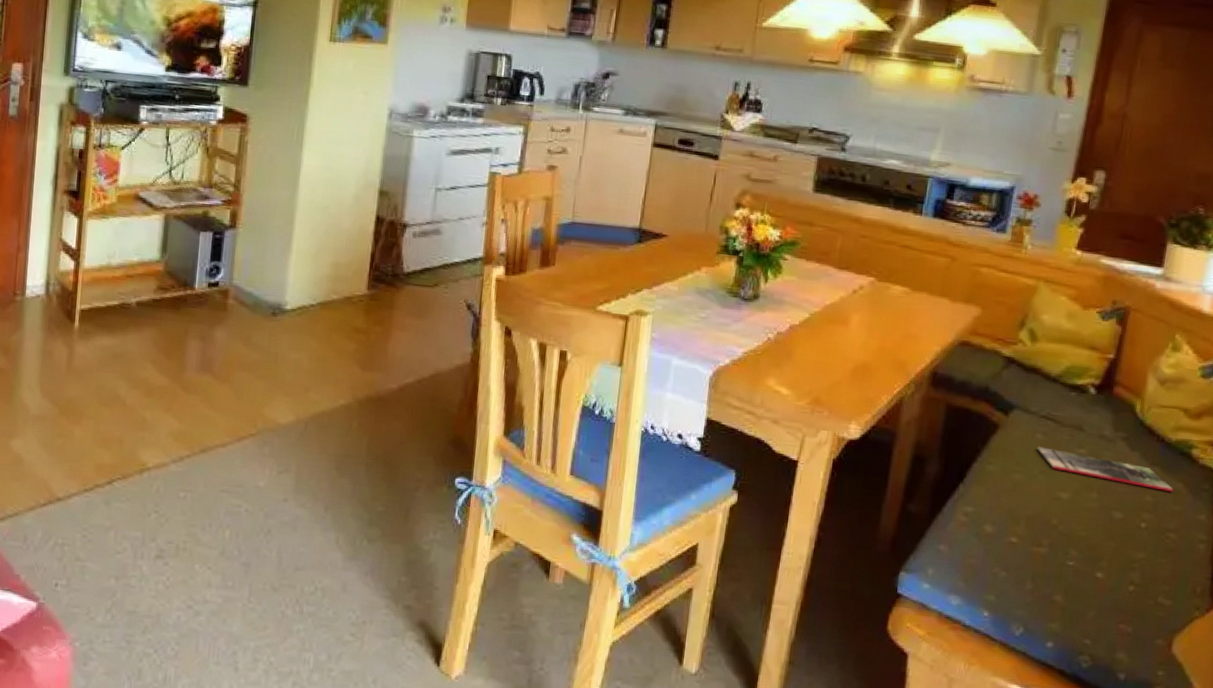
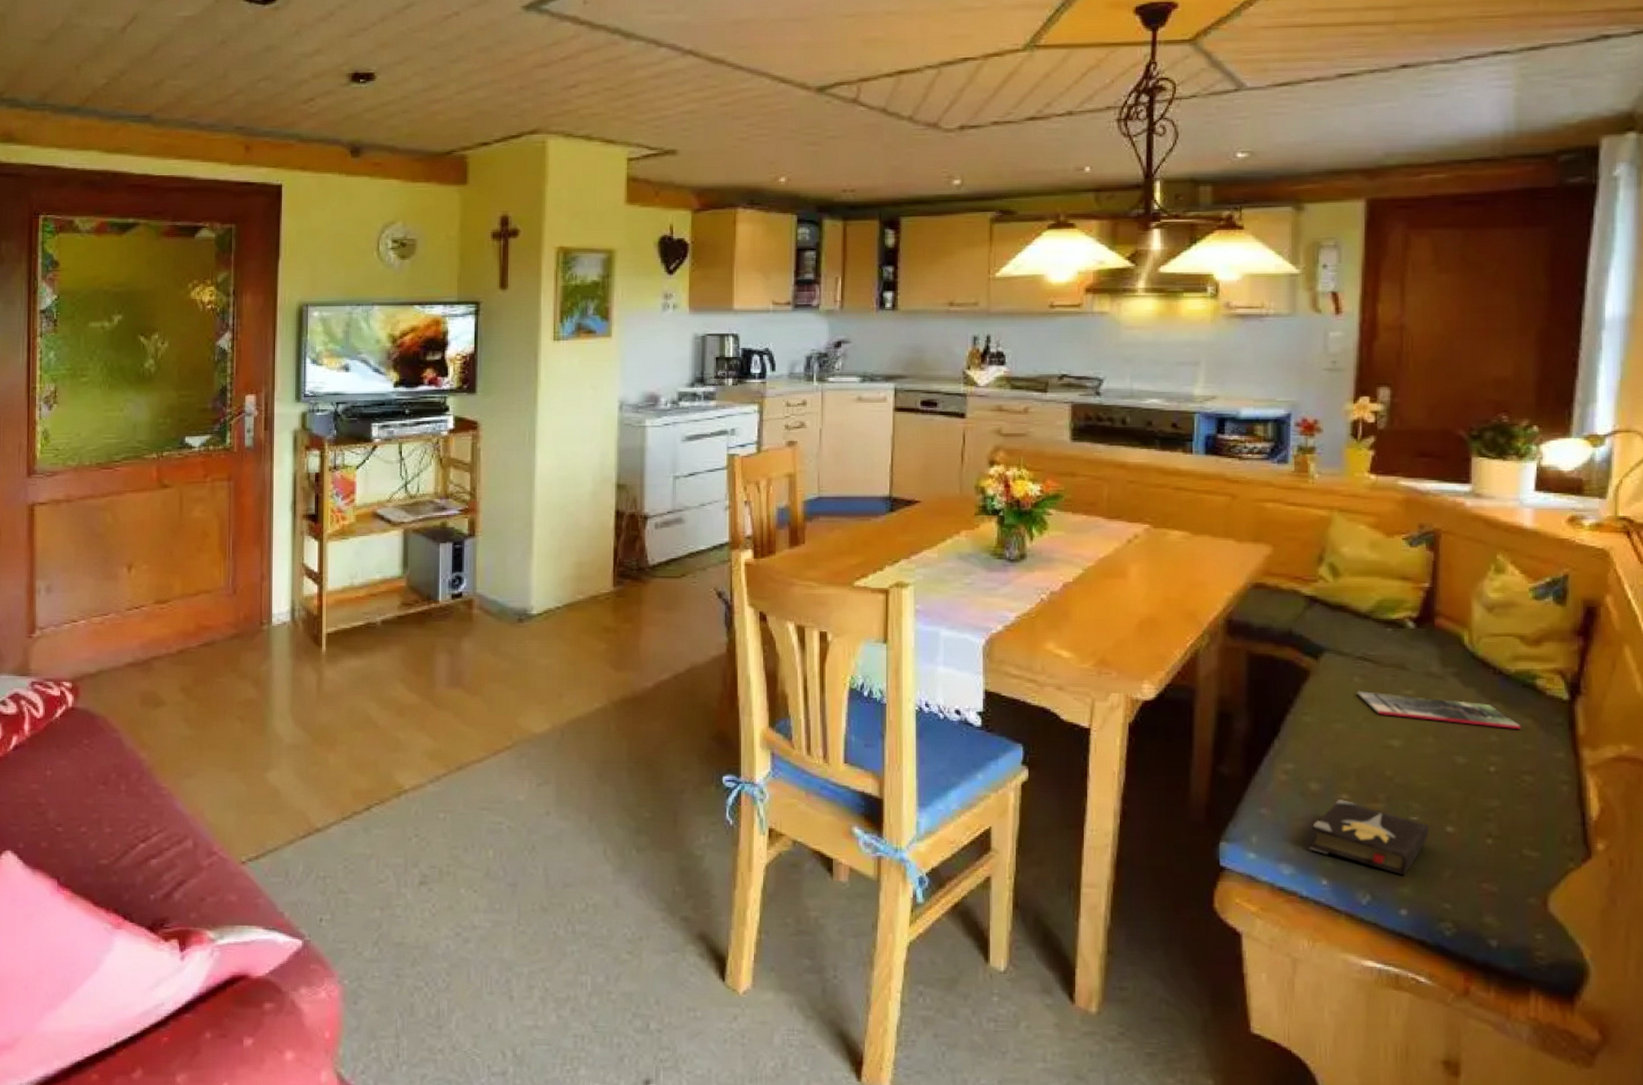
hardback book: none [976,542,1082,613] -> present [1309,799,1429,876]

